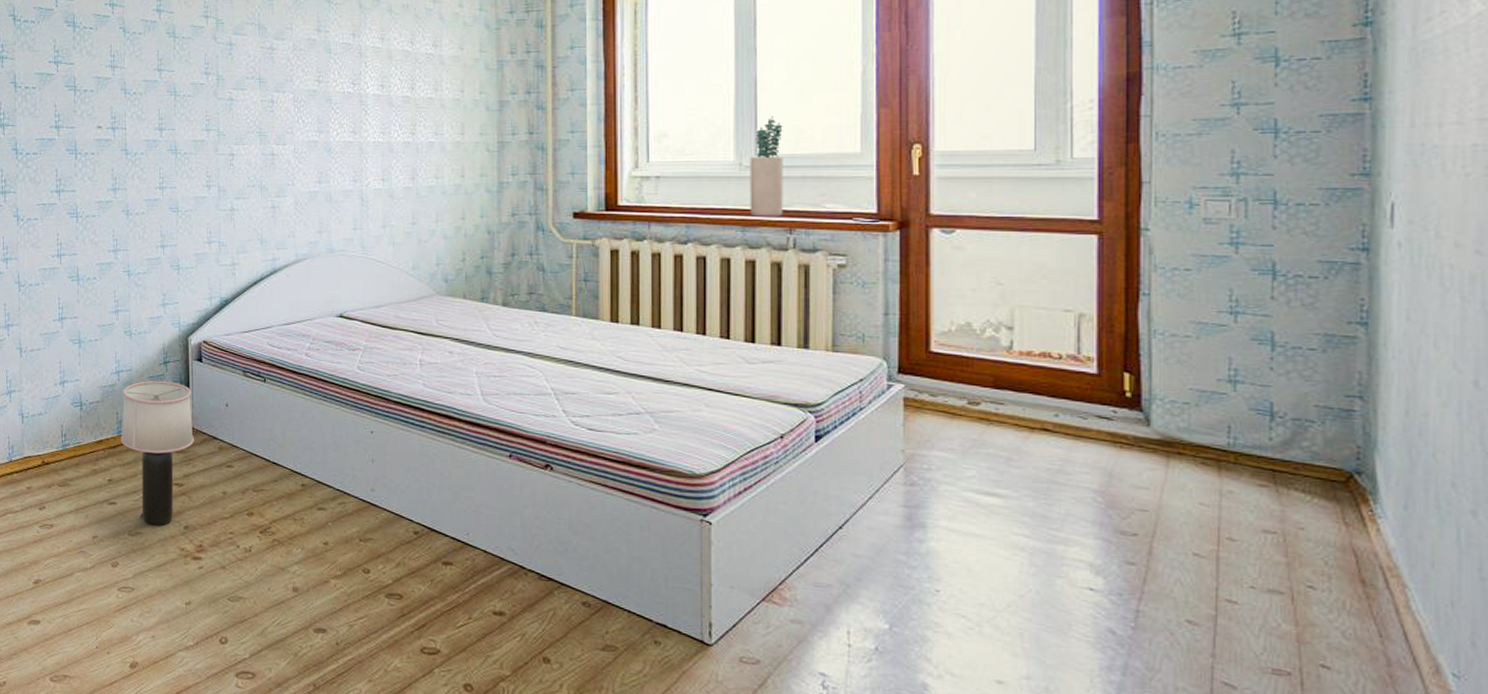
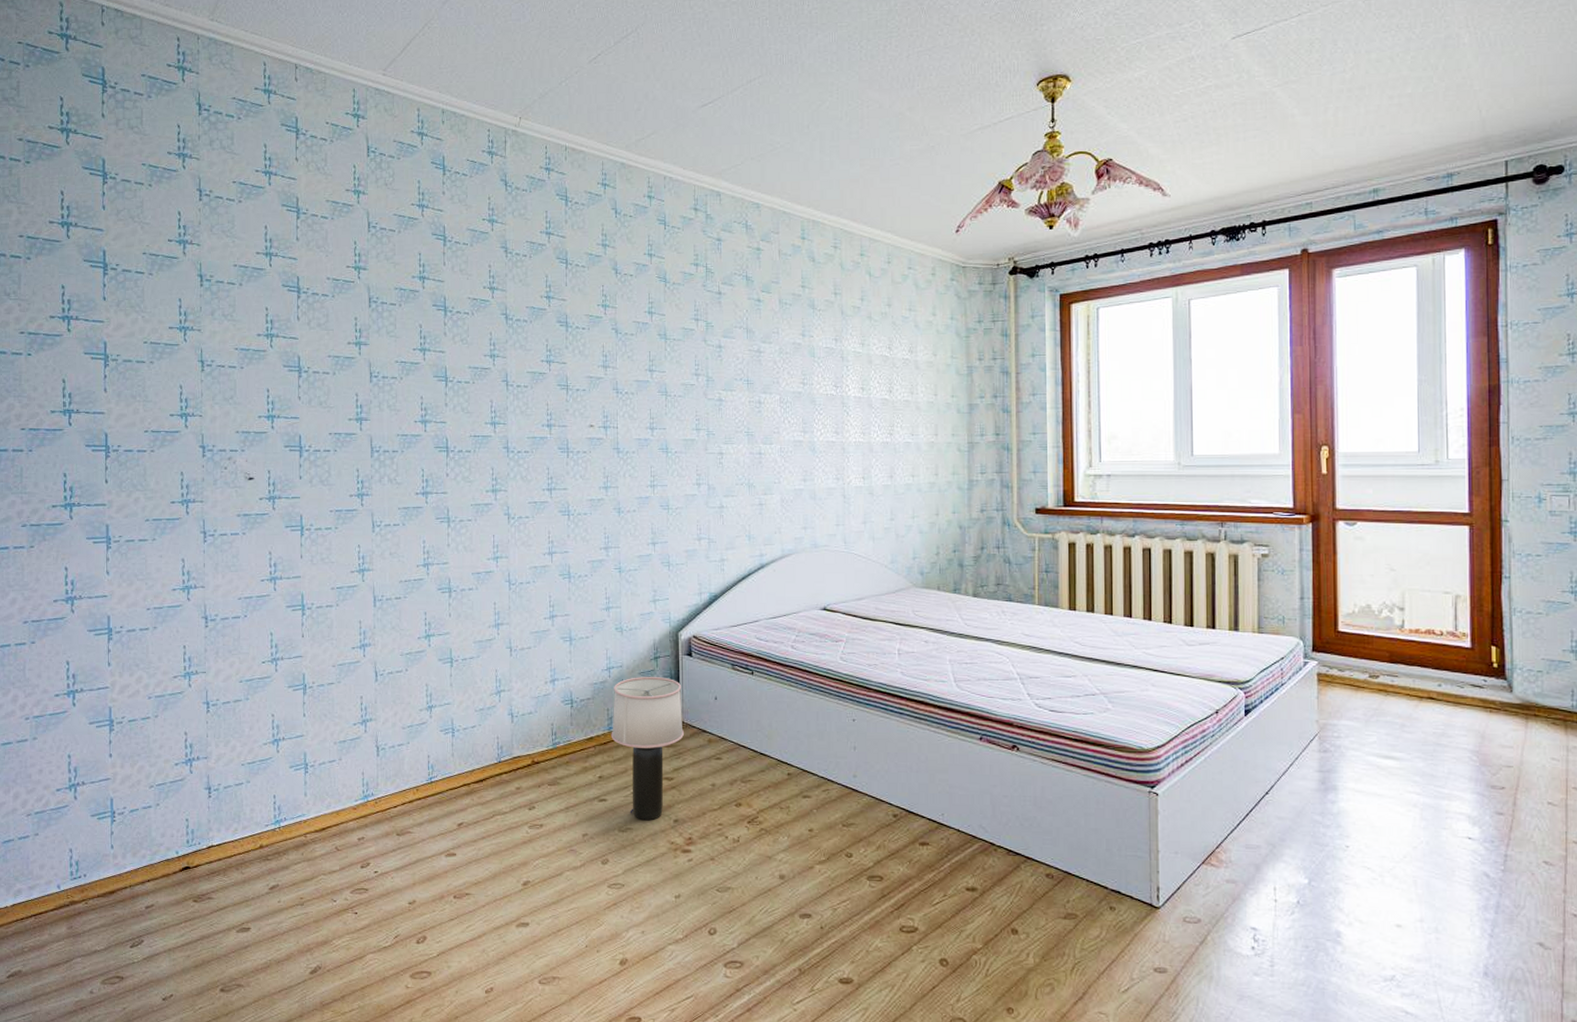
vase: present [749,116,783,218] -> none [1187,420,1216,512]

